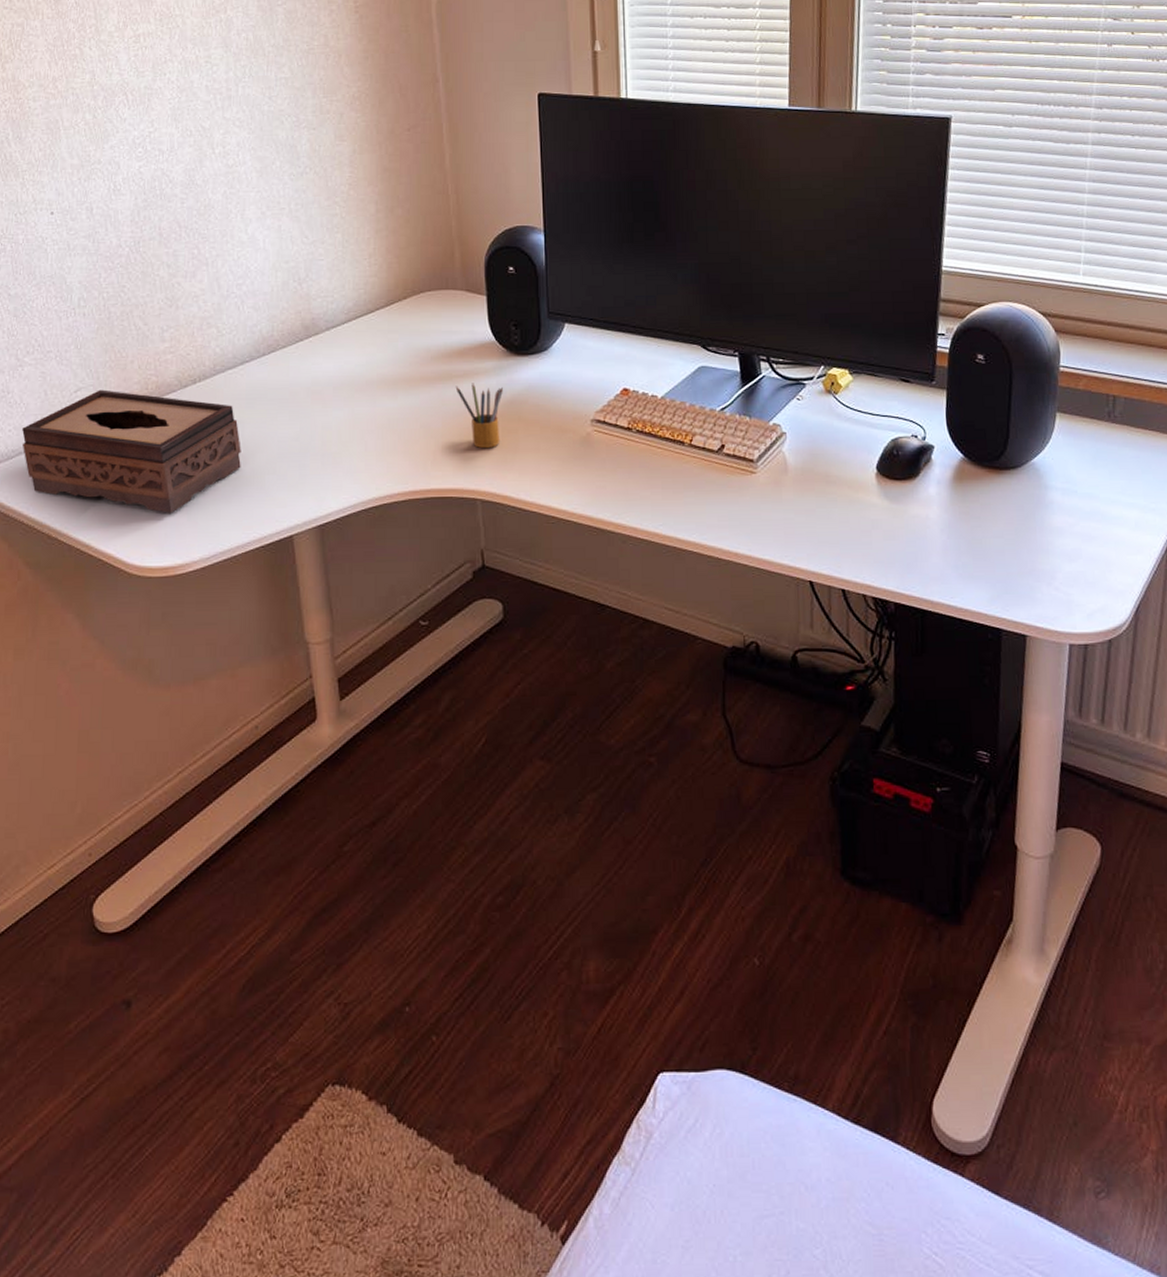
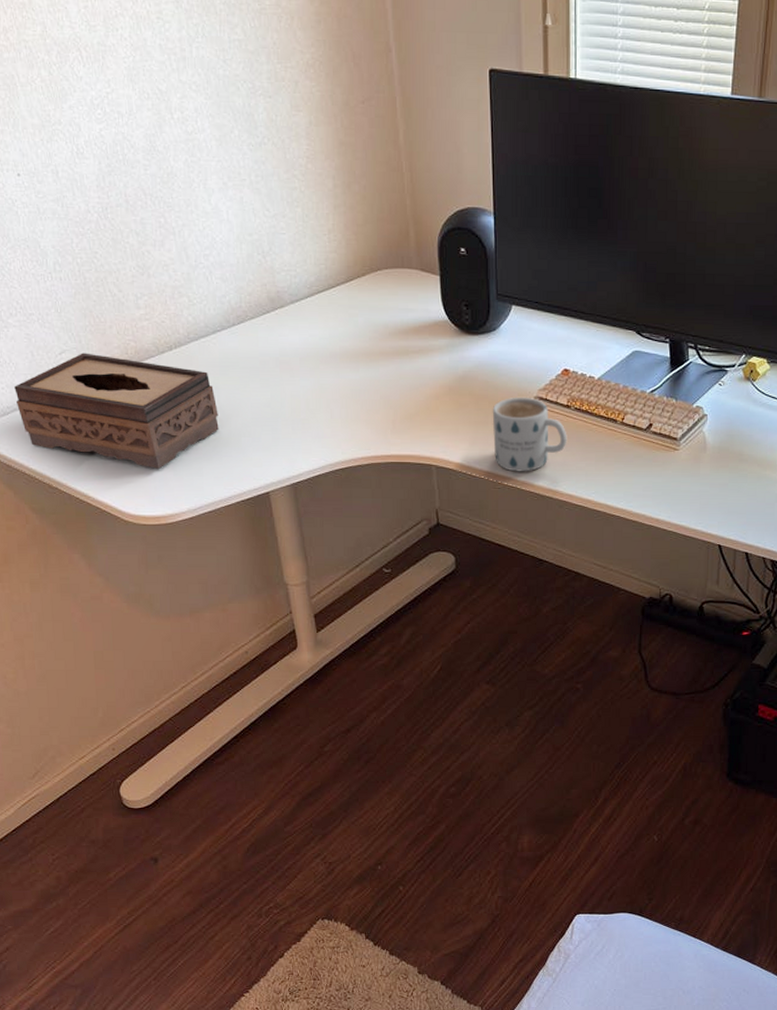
pencil box: present [455,383,503,449] -> none [411,358,455,420]
mug: none [544,420,629,504] -> present [492,397,567,472]

